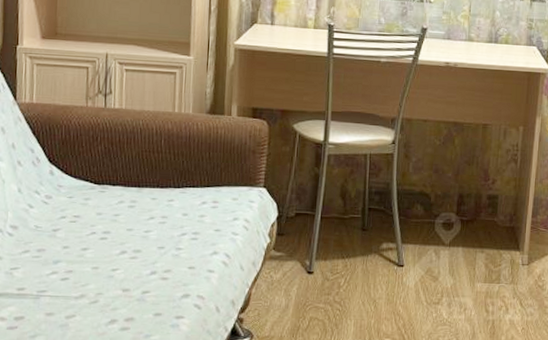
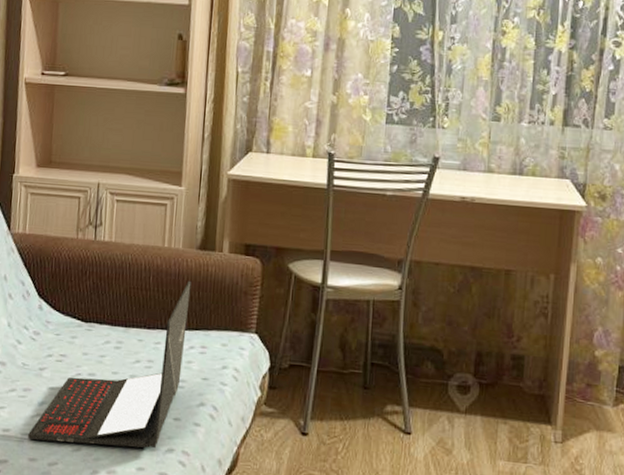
laptop: none [44,142,202,296] -> present [28,280,192,449]

